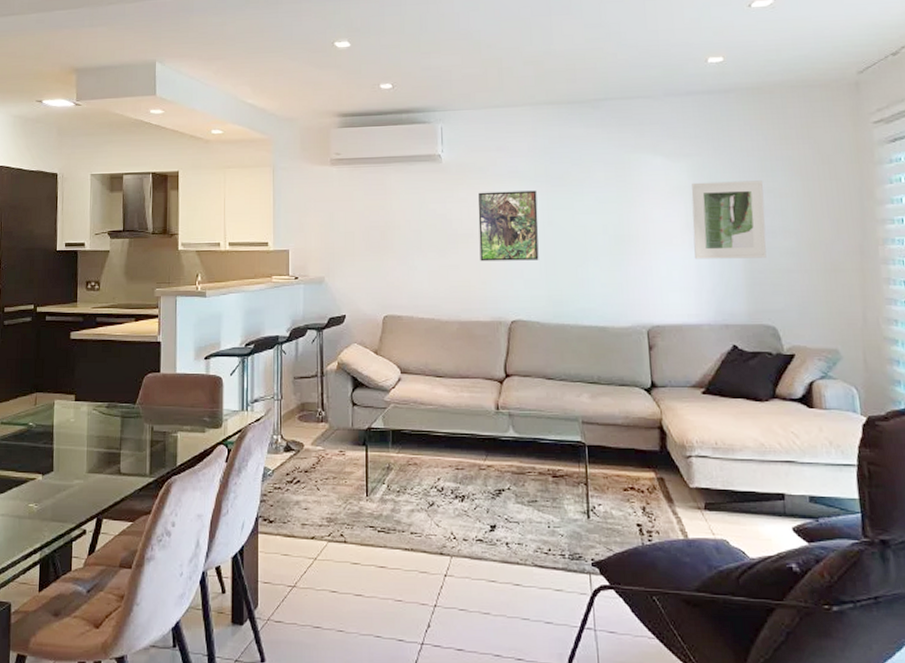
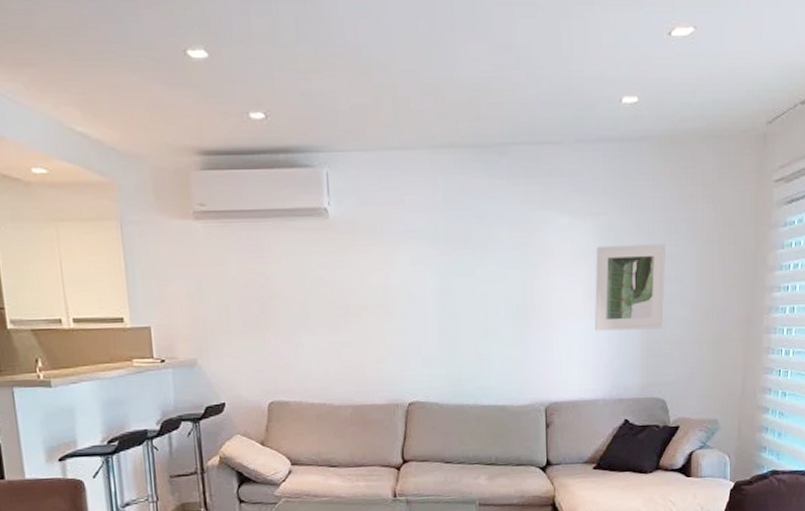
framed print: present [478,190,539,262] -> none [371,253,438,337]

